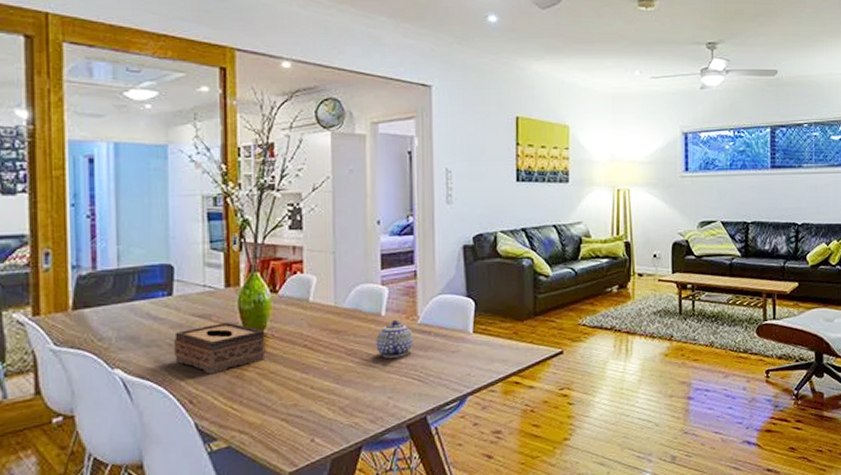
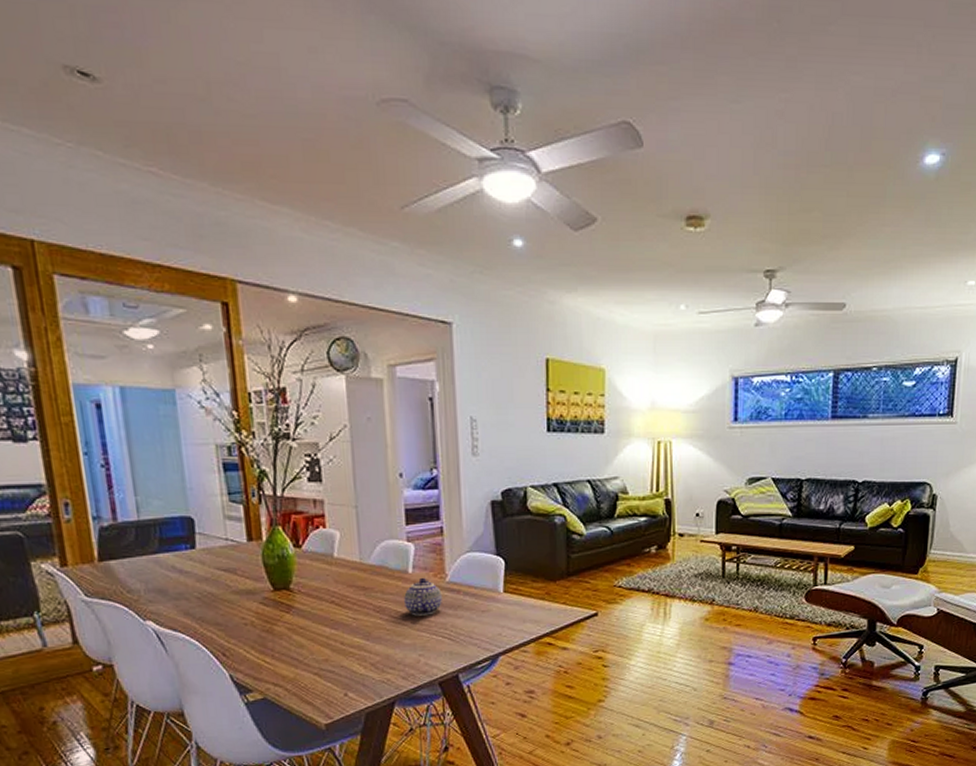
tissue box: present [174,321,266,374] -> none [201,576,293,628]

